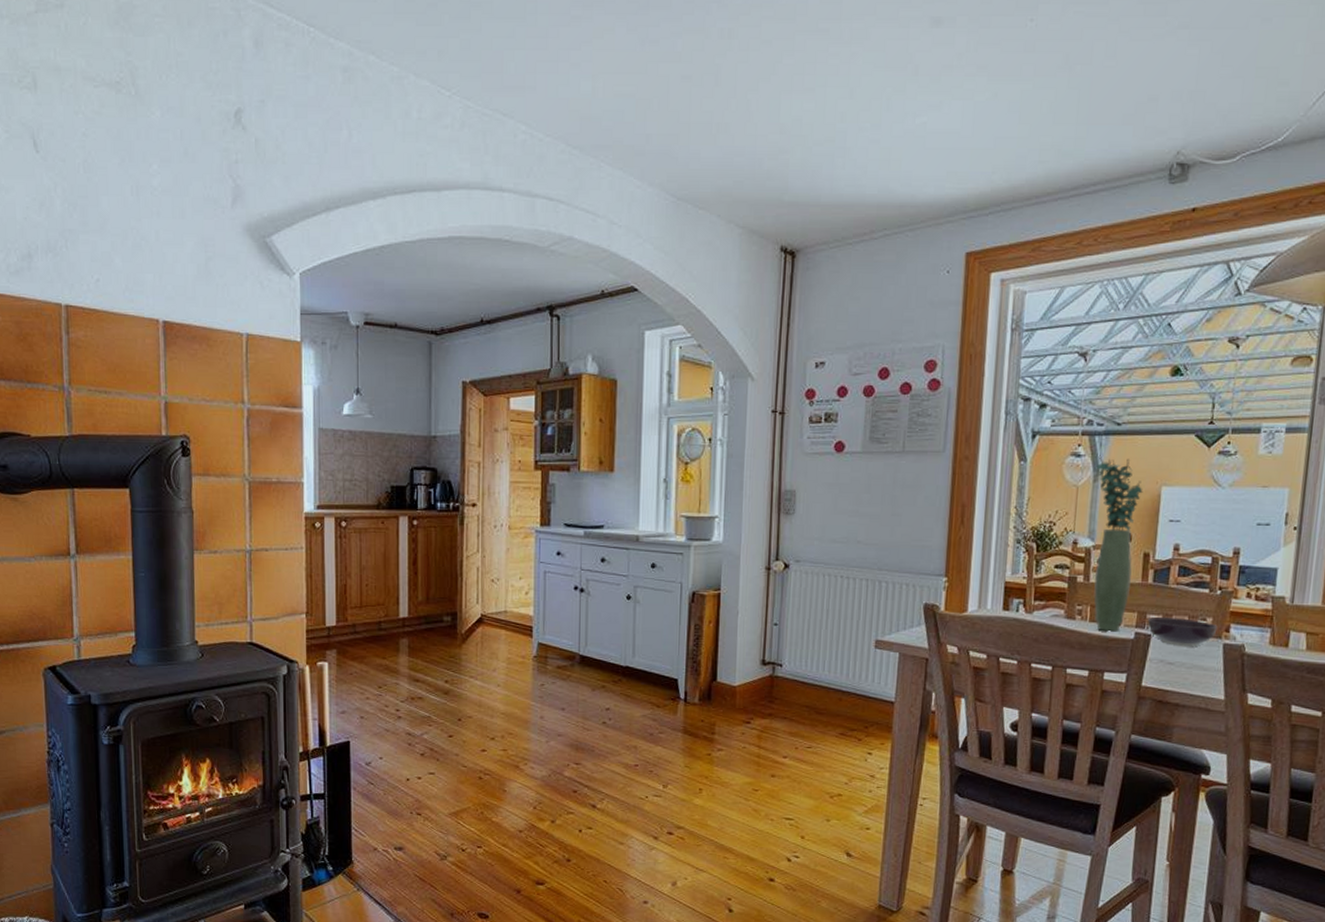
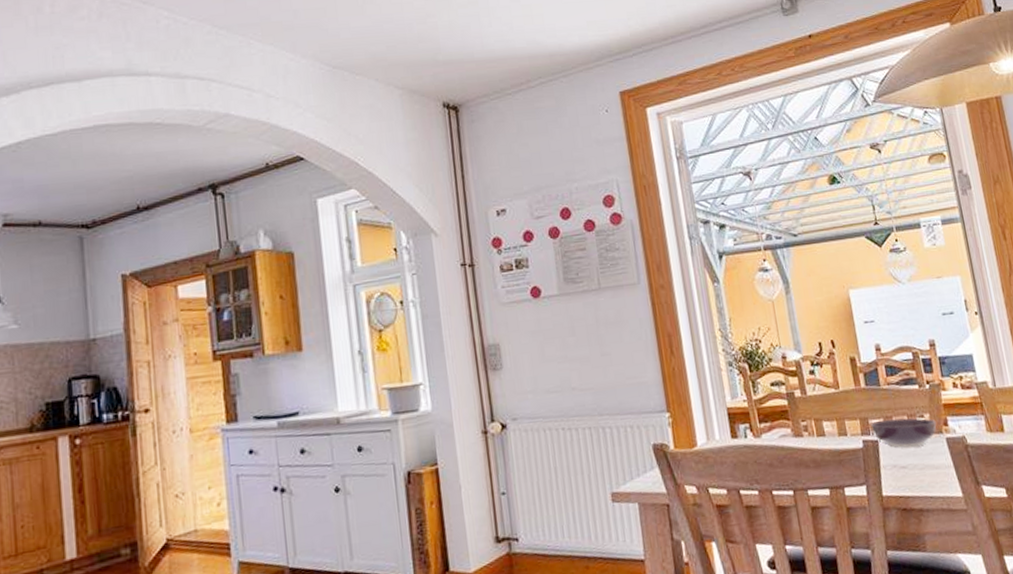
vase: present [1094,455,1143,632] -> none [785,267,849,444]

